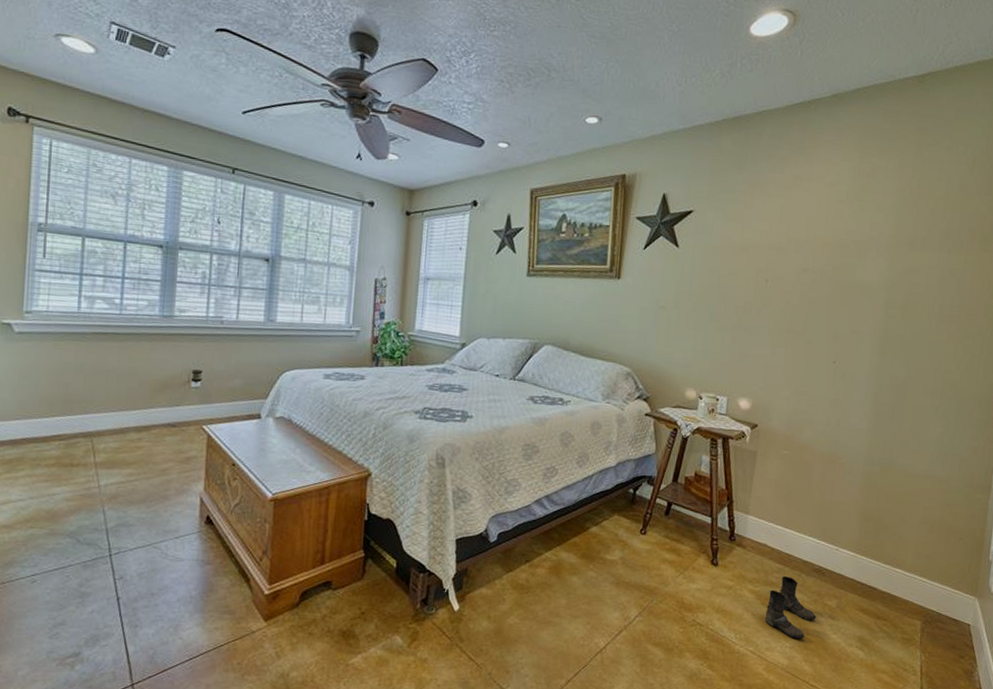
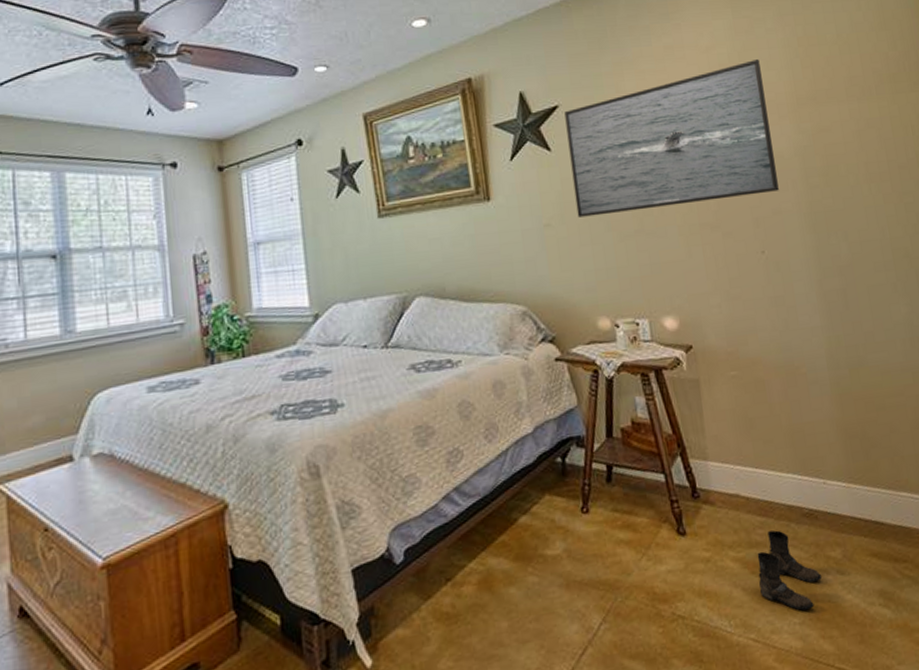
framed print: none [689,200,873,315] -> present [564,58,779,218]

